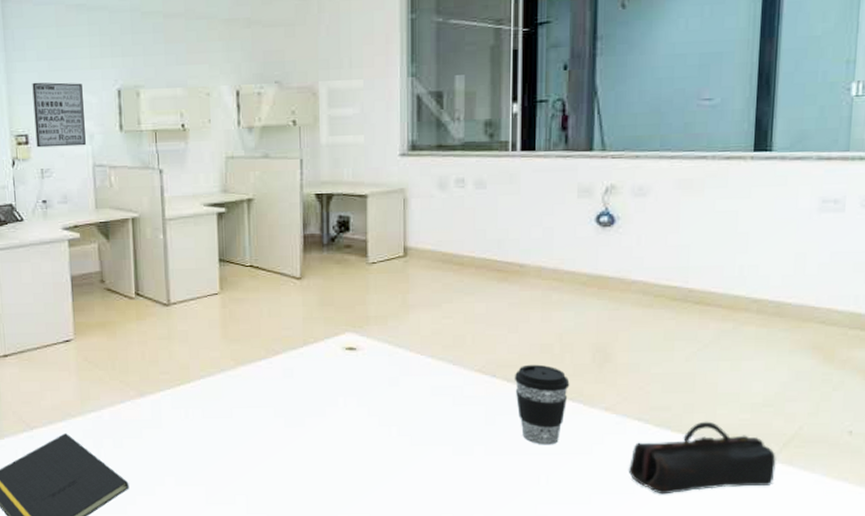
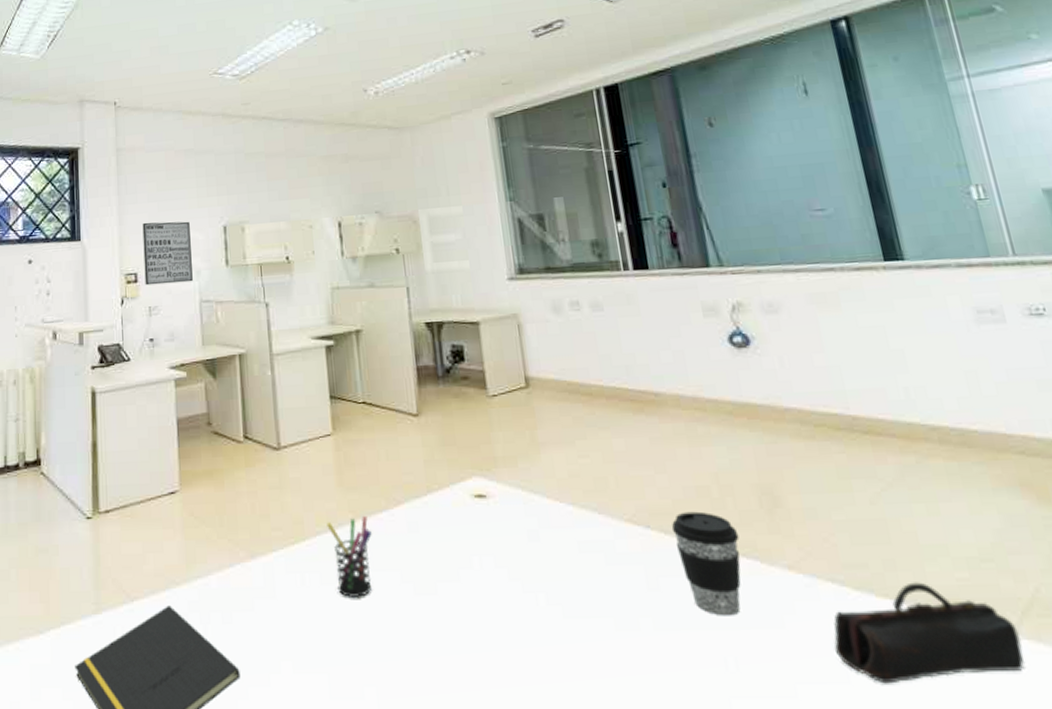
pen holder: none [210,364,251,429] -> present [326,516,372,599]

